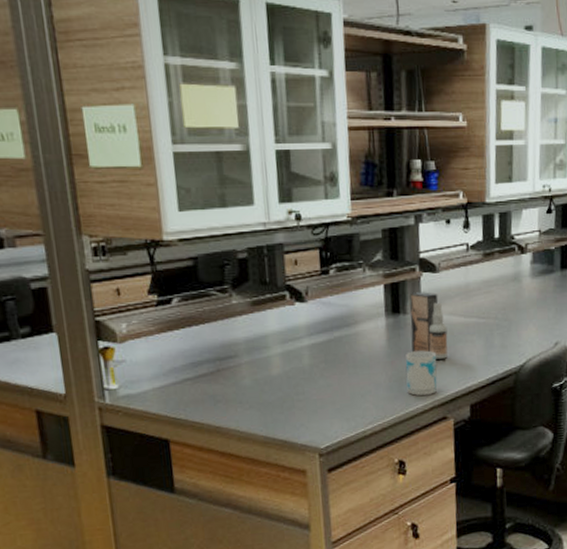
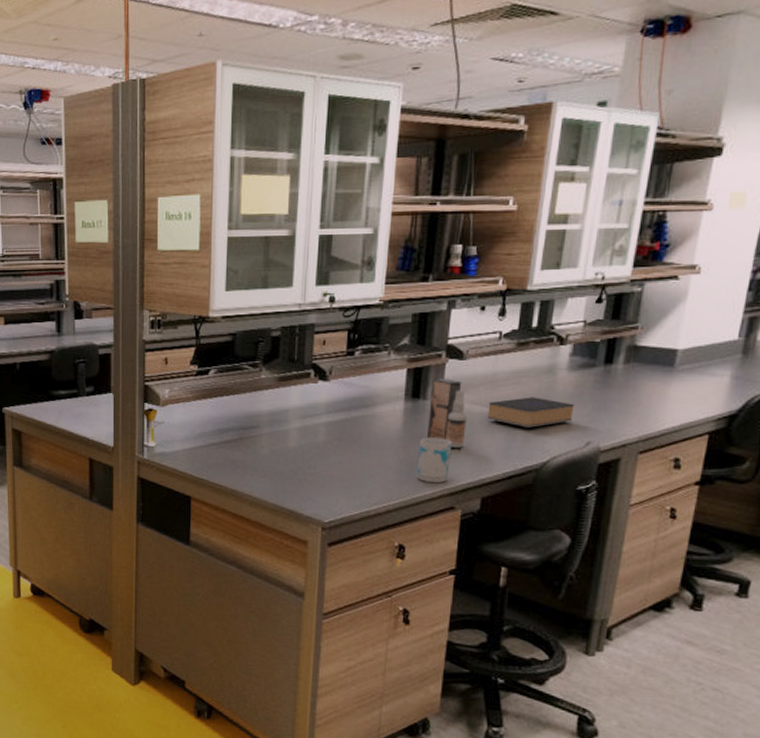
book: none [465,304,541,335] -> present [487,397,575,429]

